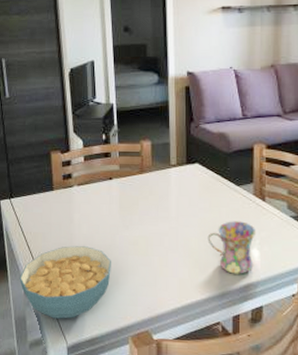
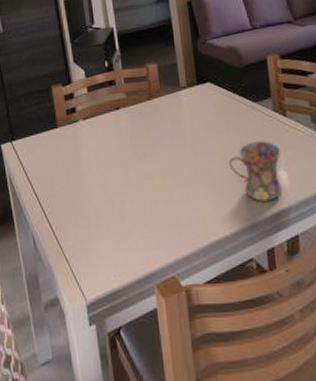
cereal bowl: present [19,246,111,319] -> none [27,186,128,273]

